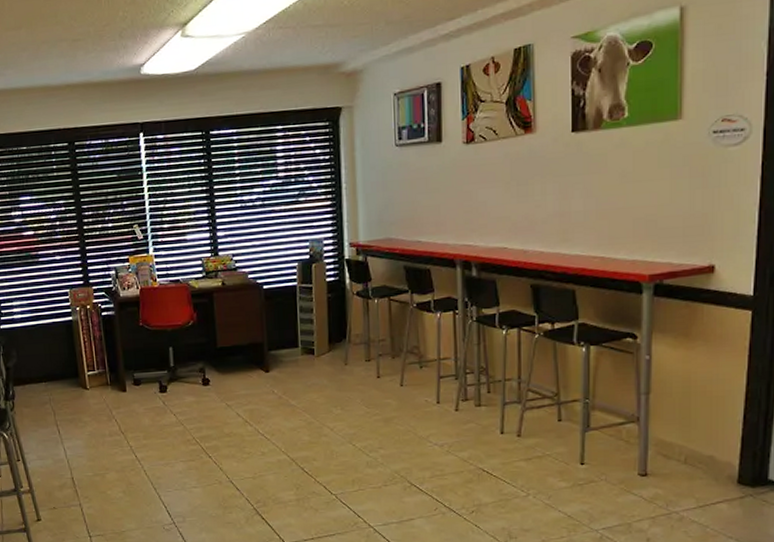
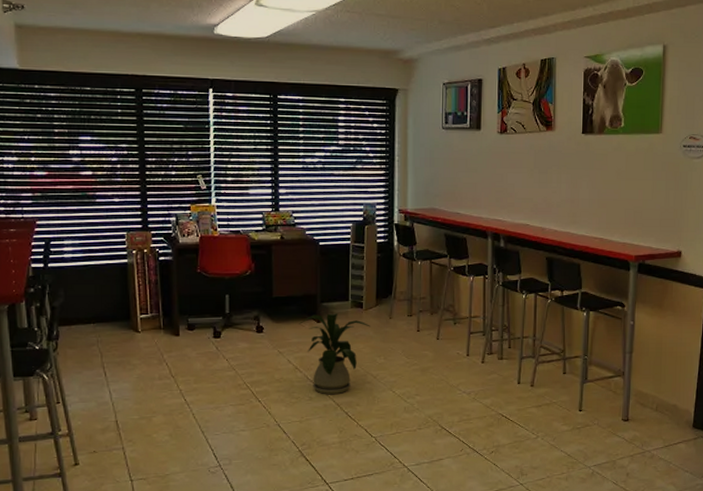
house plant: none [246,361,324,450] -> present [299,313,370,395]

